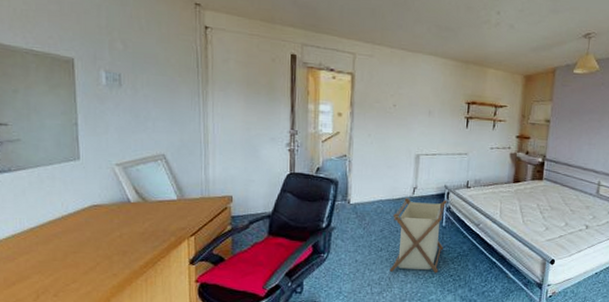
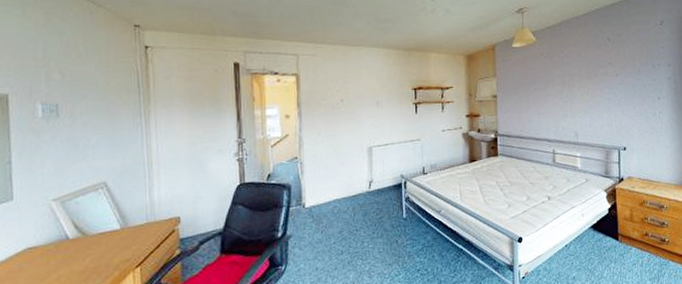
laundry basket: present [389,198,447,274] -> none [351,190,407,276]

